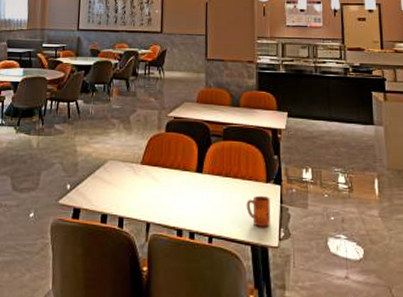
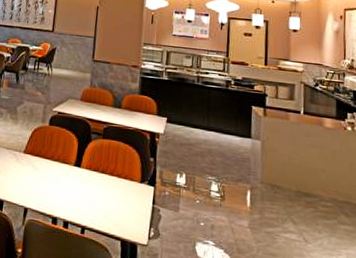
mug: present [246,195,270,227] -> none [119,194,143,225]

